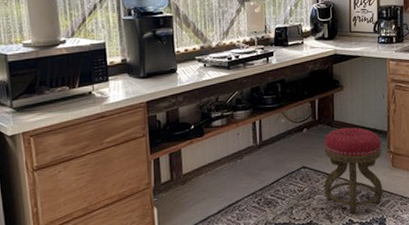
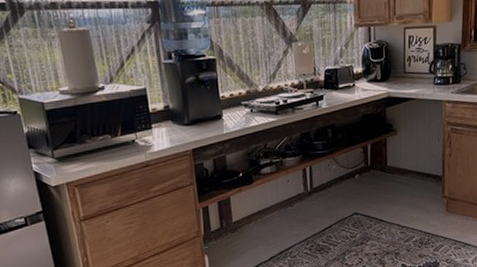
stool: present [324,127,383,213] -> none [376,172,437,258]

